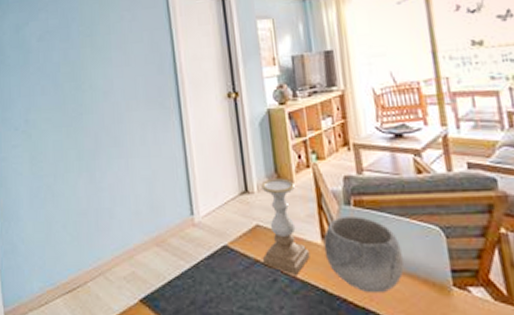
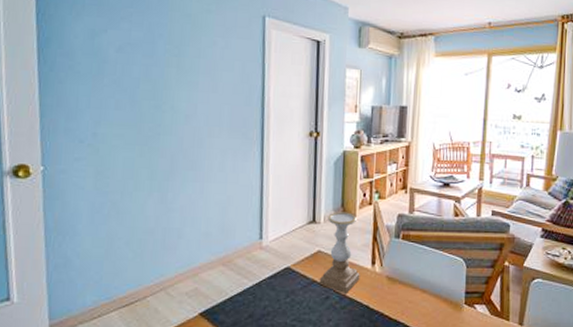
bowl: present [323,216,405,294] -> none [372,247,433,309]

